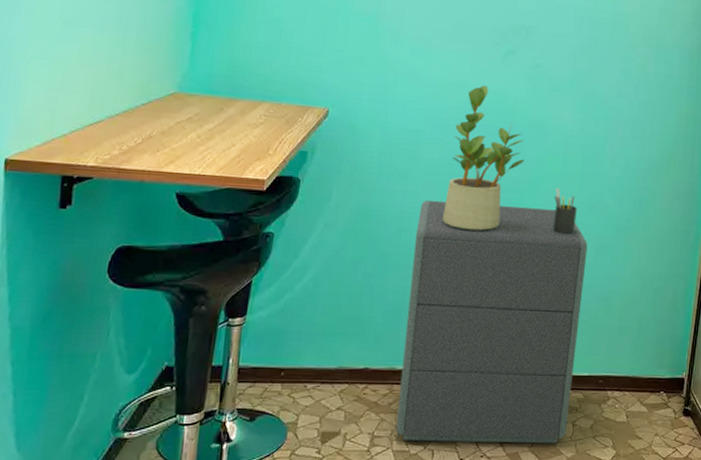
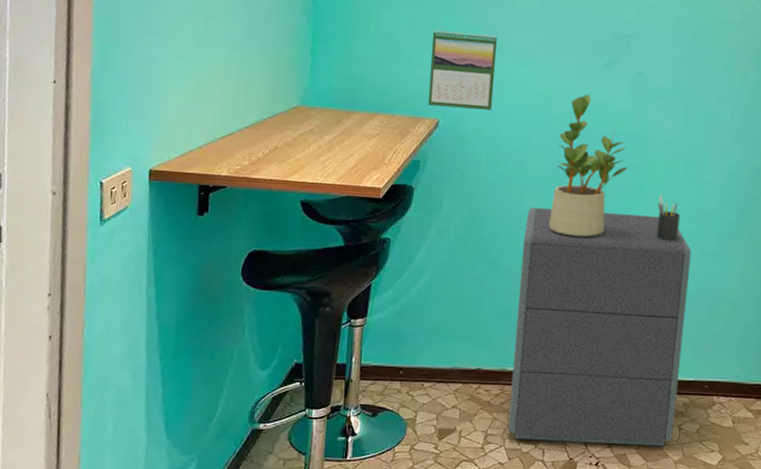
calendar: none [317,16,392,100] -> present [427,30,497,110]

